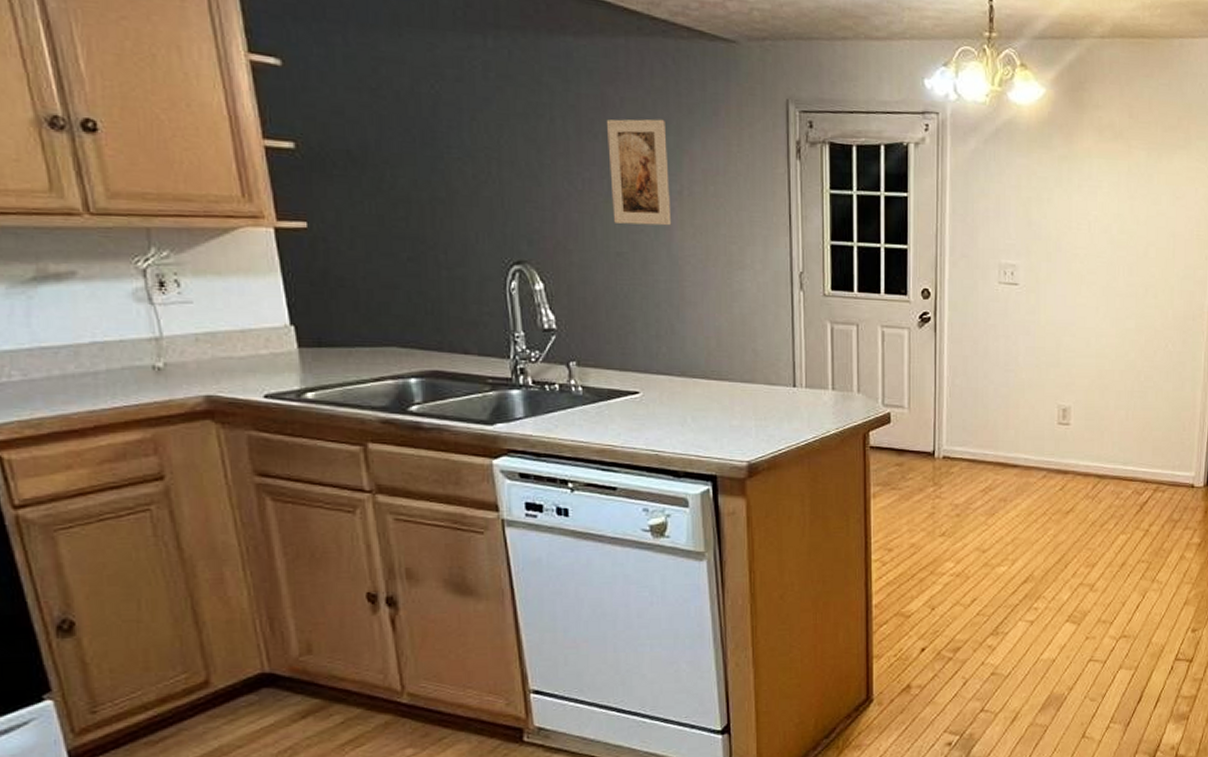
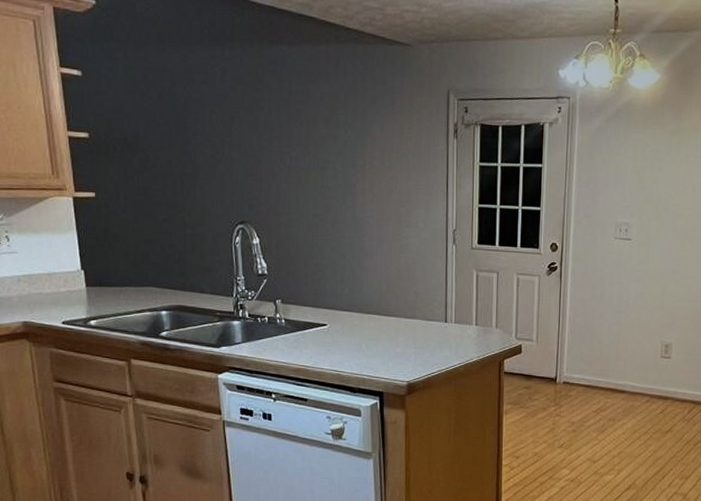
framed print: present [606,119,672,226] -> none [309,108,356,193]

